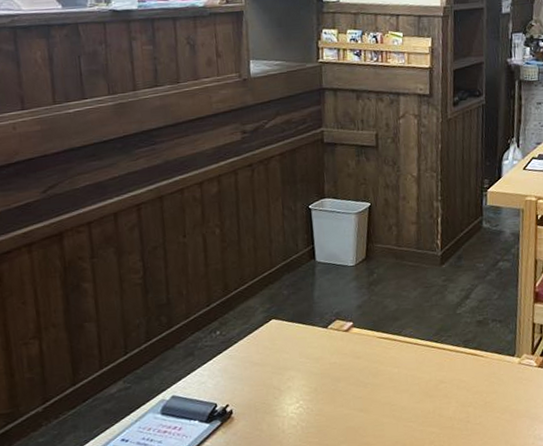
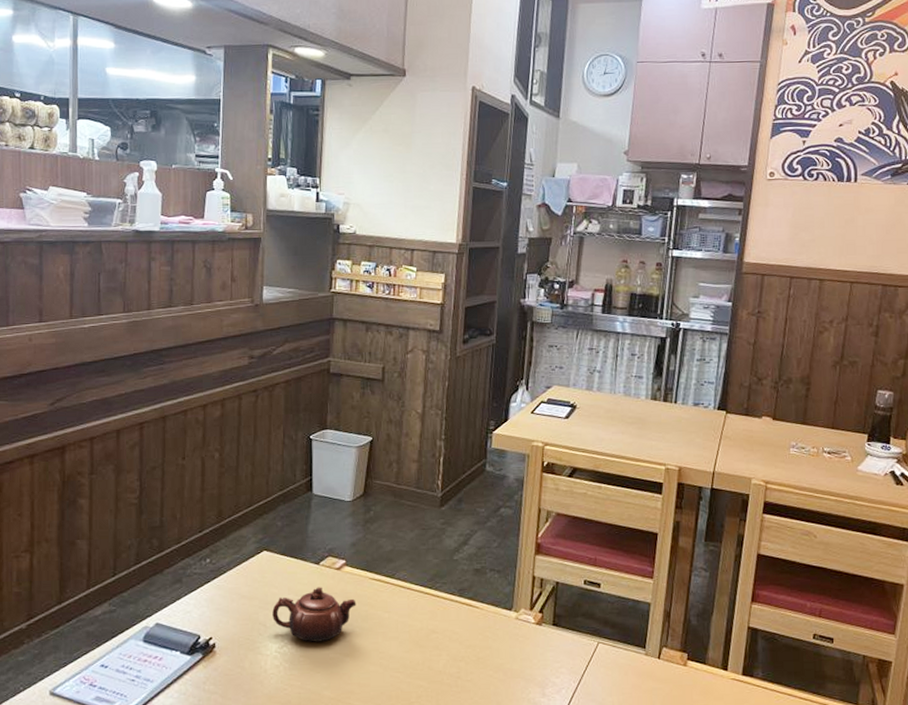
teapot: none [285,349,367,402] -> present [272,587,357,642]

